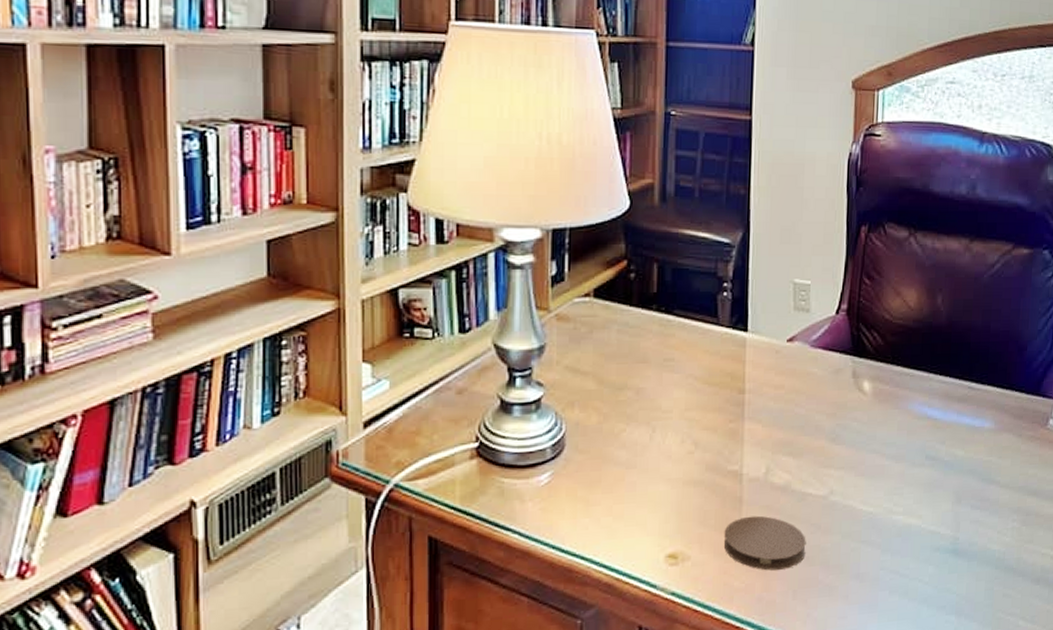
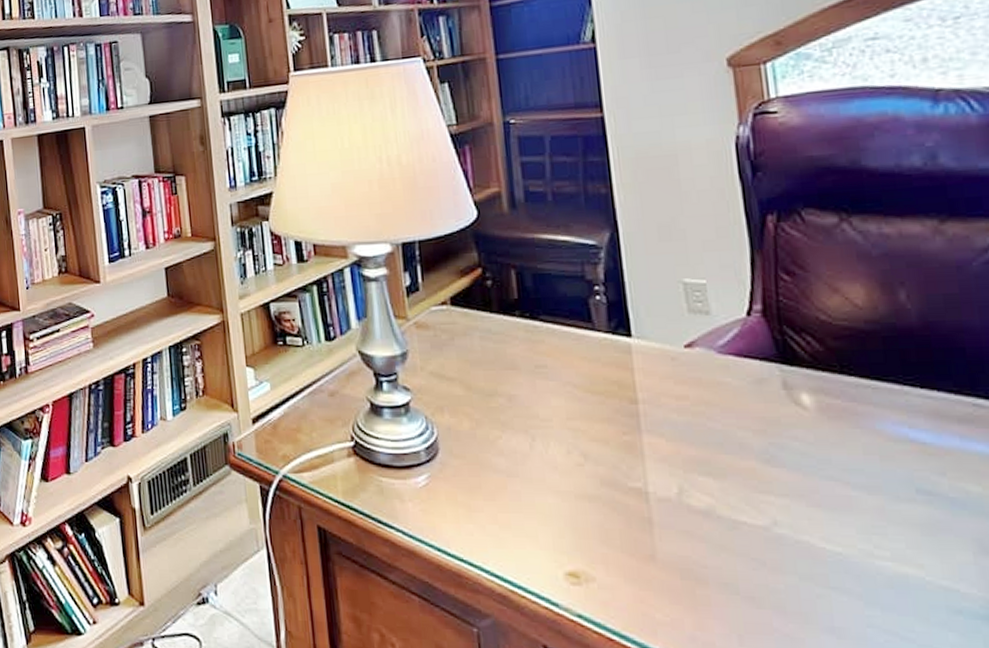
coaster: present [724,515,806,571] -> none [633,540,749,608]

